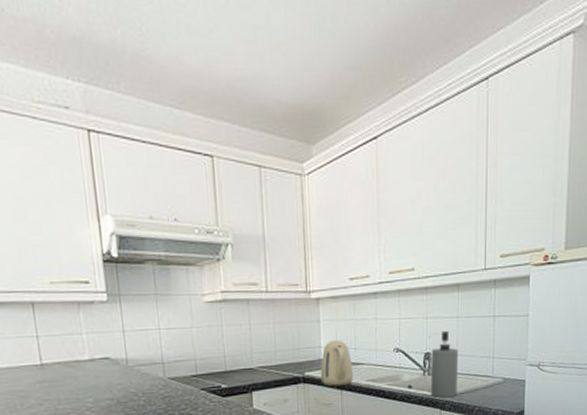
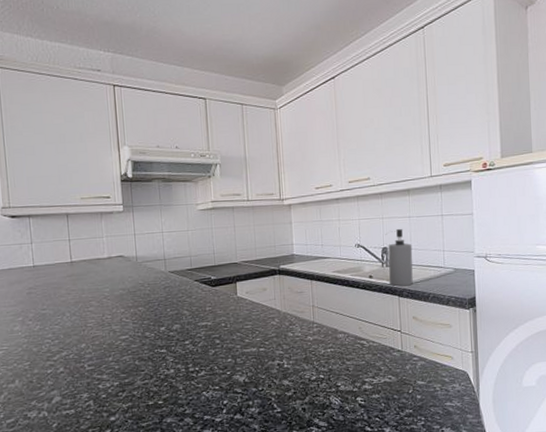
kettle: present [320,340,354,387] -> none [293,238,322,277]

